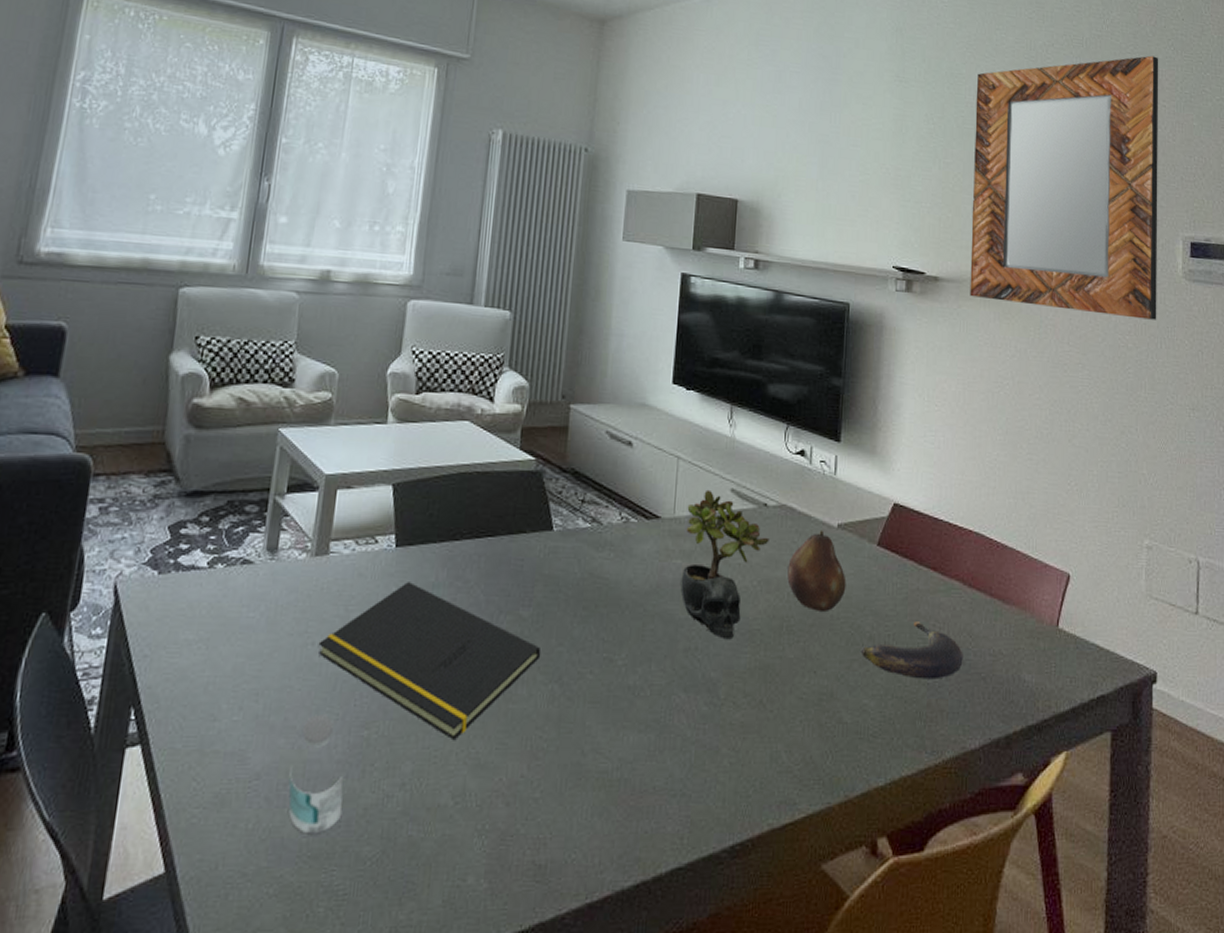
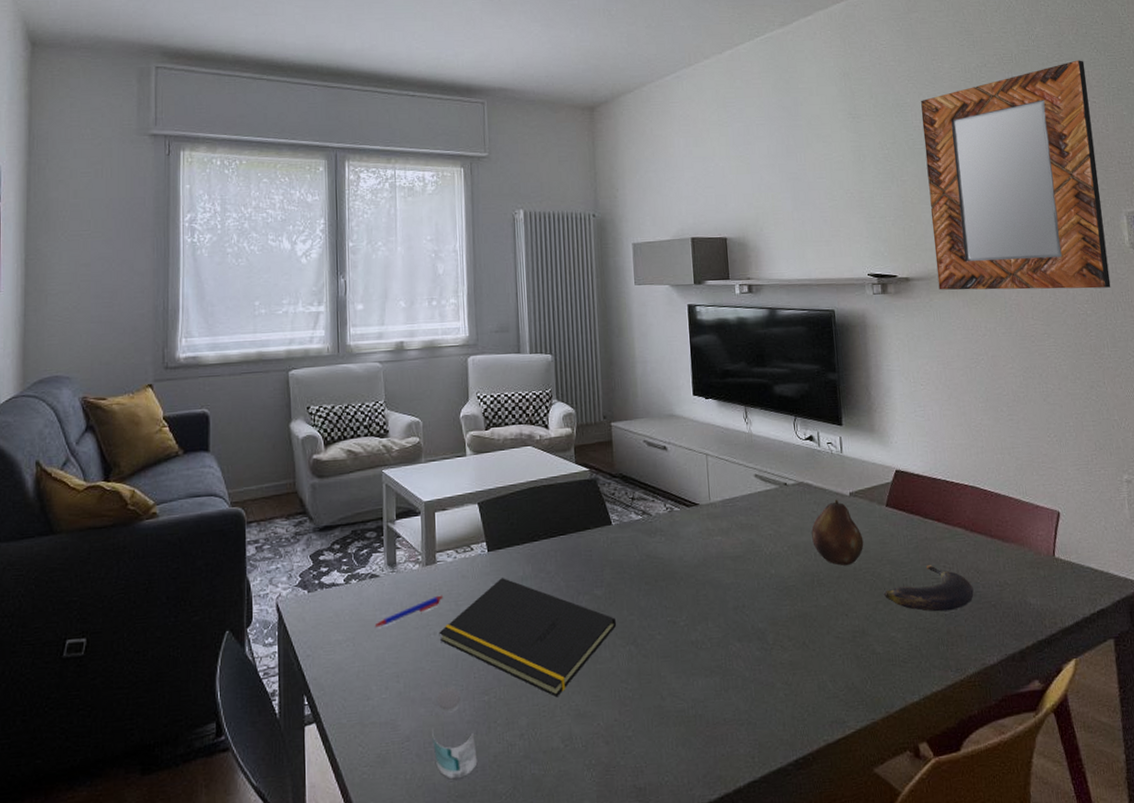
pen: none [236,595,332,629] -> present [373,595,444,628]
succulent plant: present [680,489,769,640] -> none [720,477,793,596]

